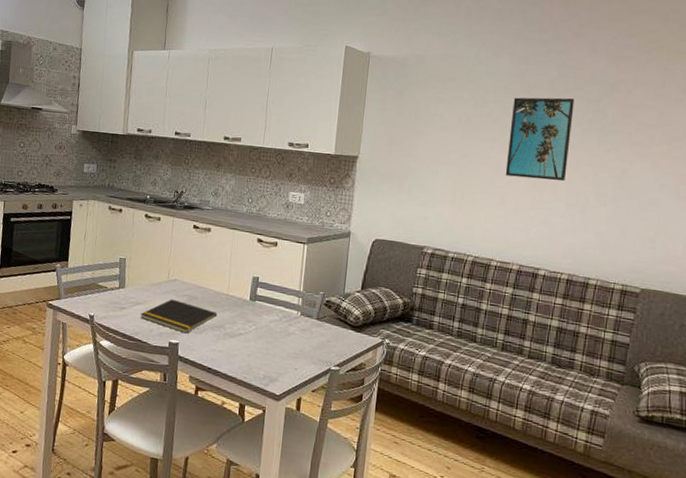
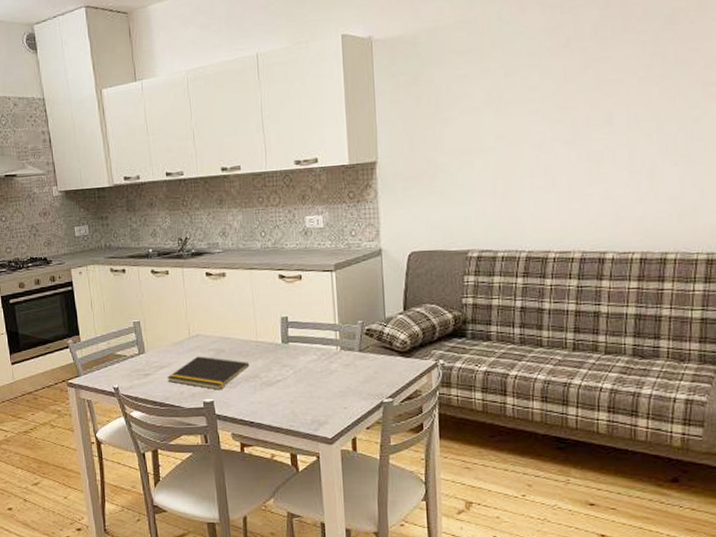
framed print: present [505,97,575,181] -> none [551,43,626,152]

